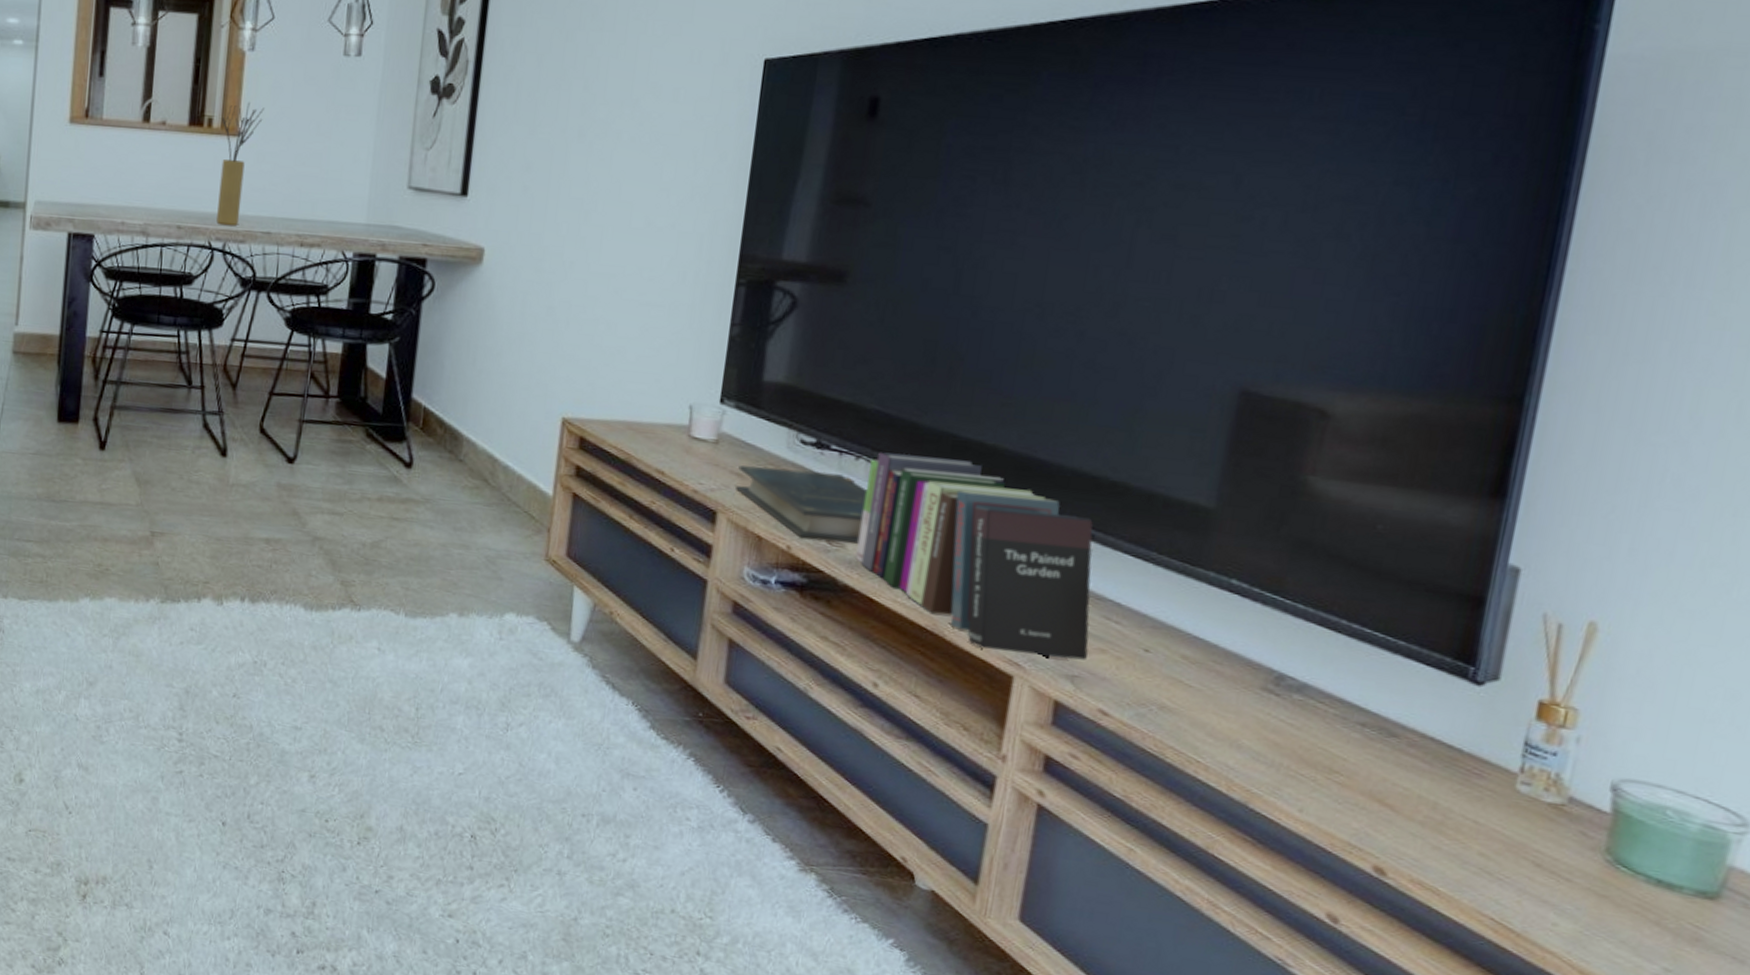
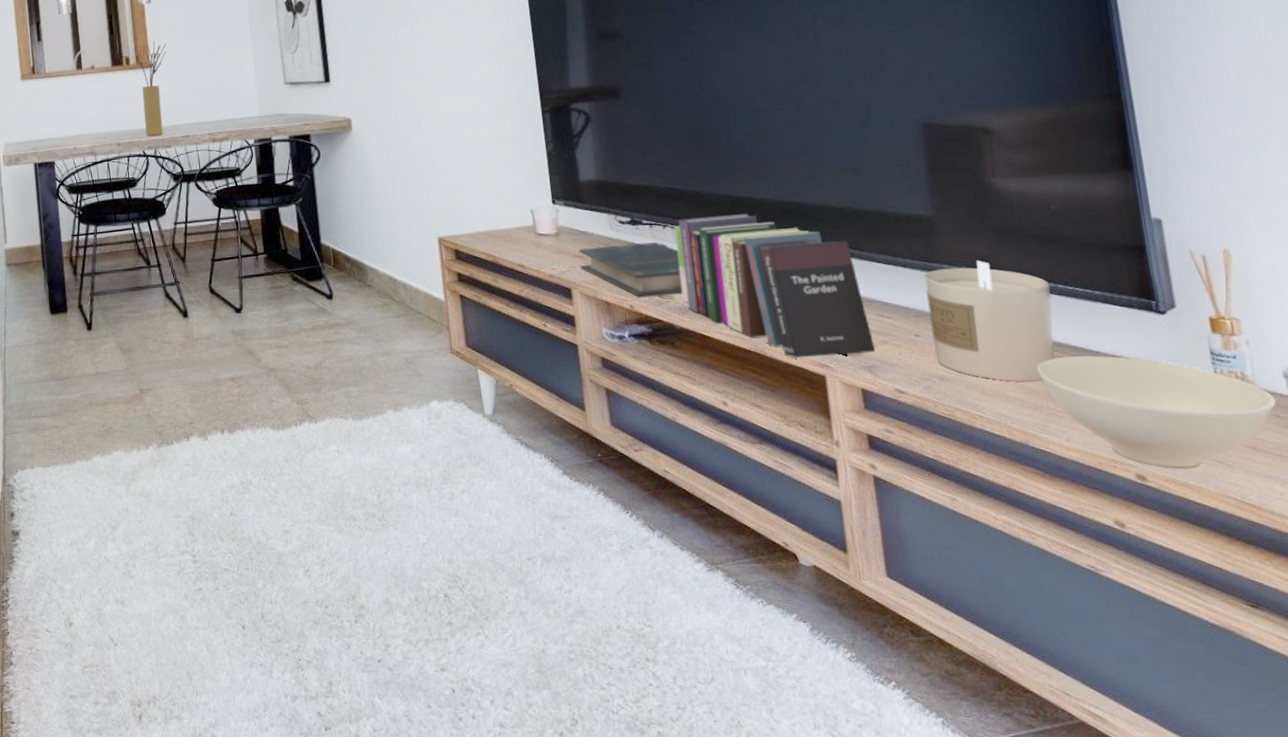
candle: none [1162,574,1343,735] -> present [924,260,1055,382]
bowl: none [1288,710,1590,874] -> present [1036,355,1276,470]

